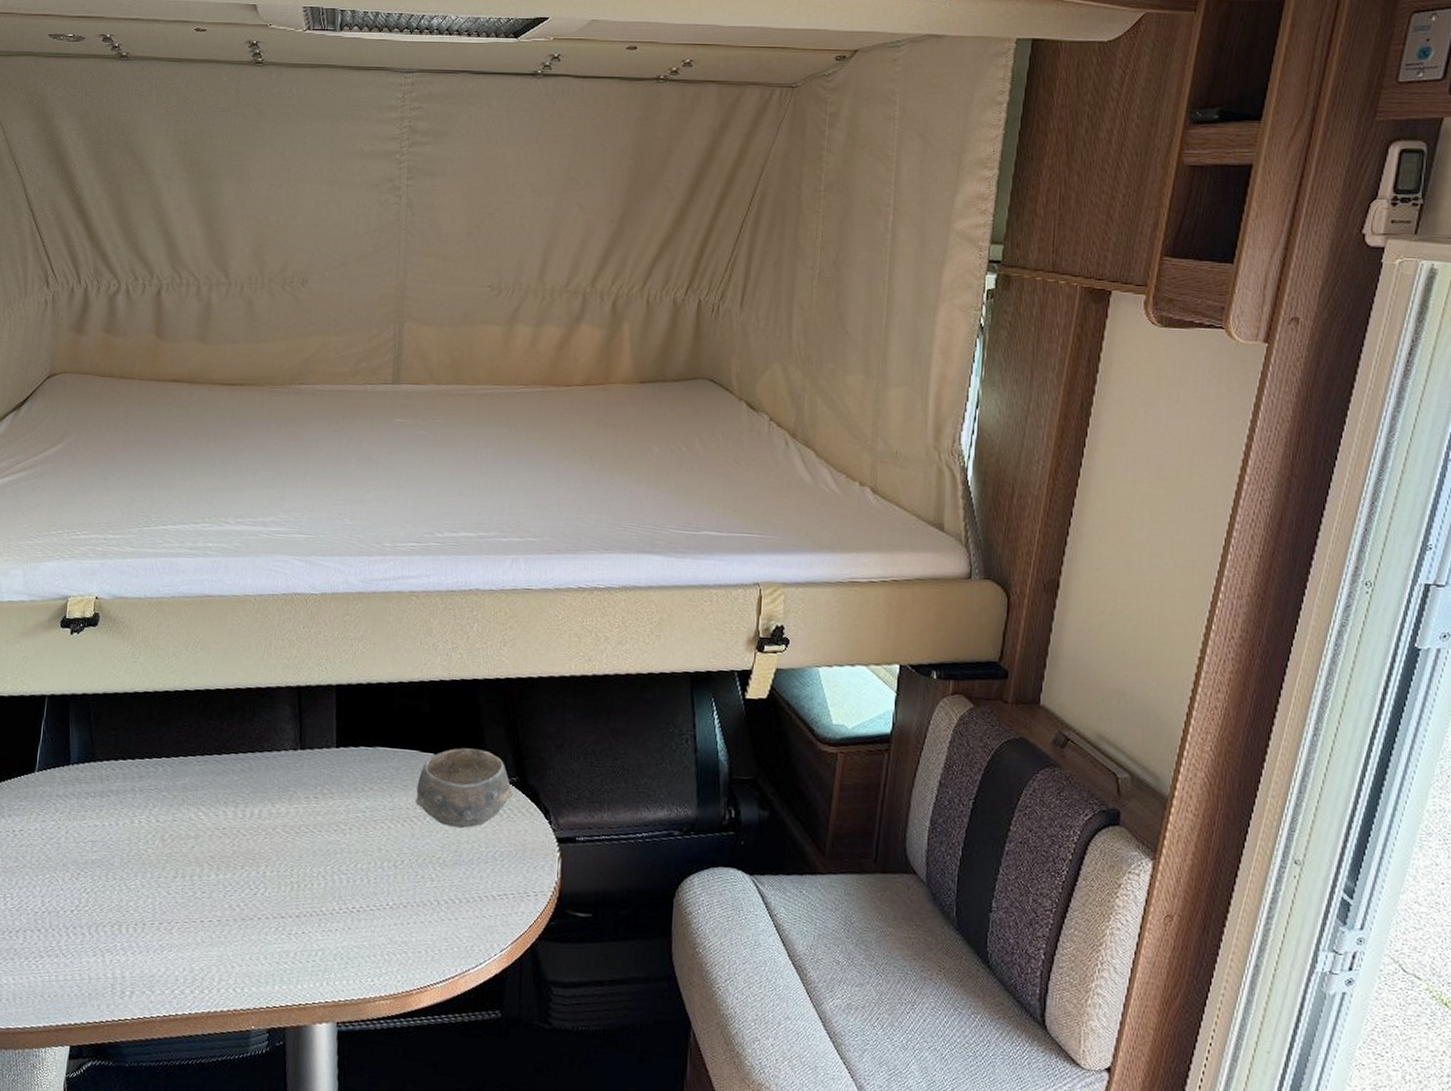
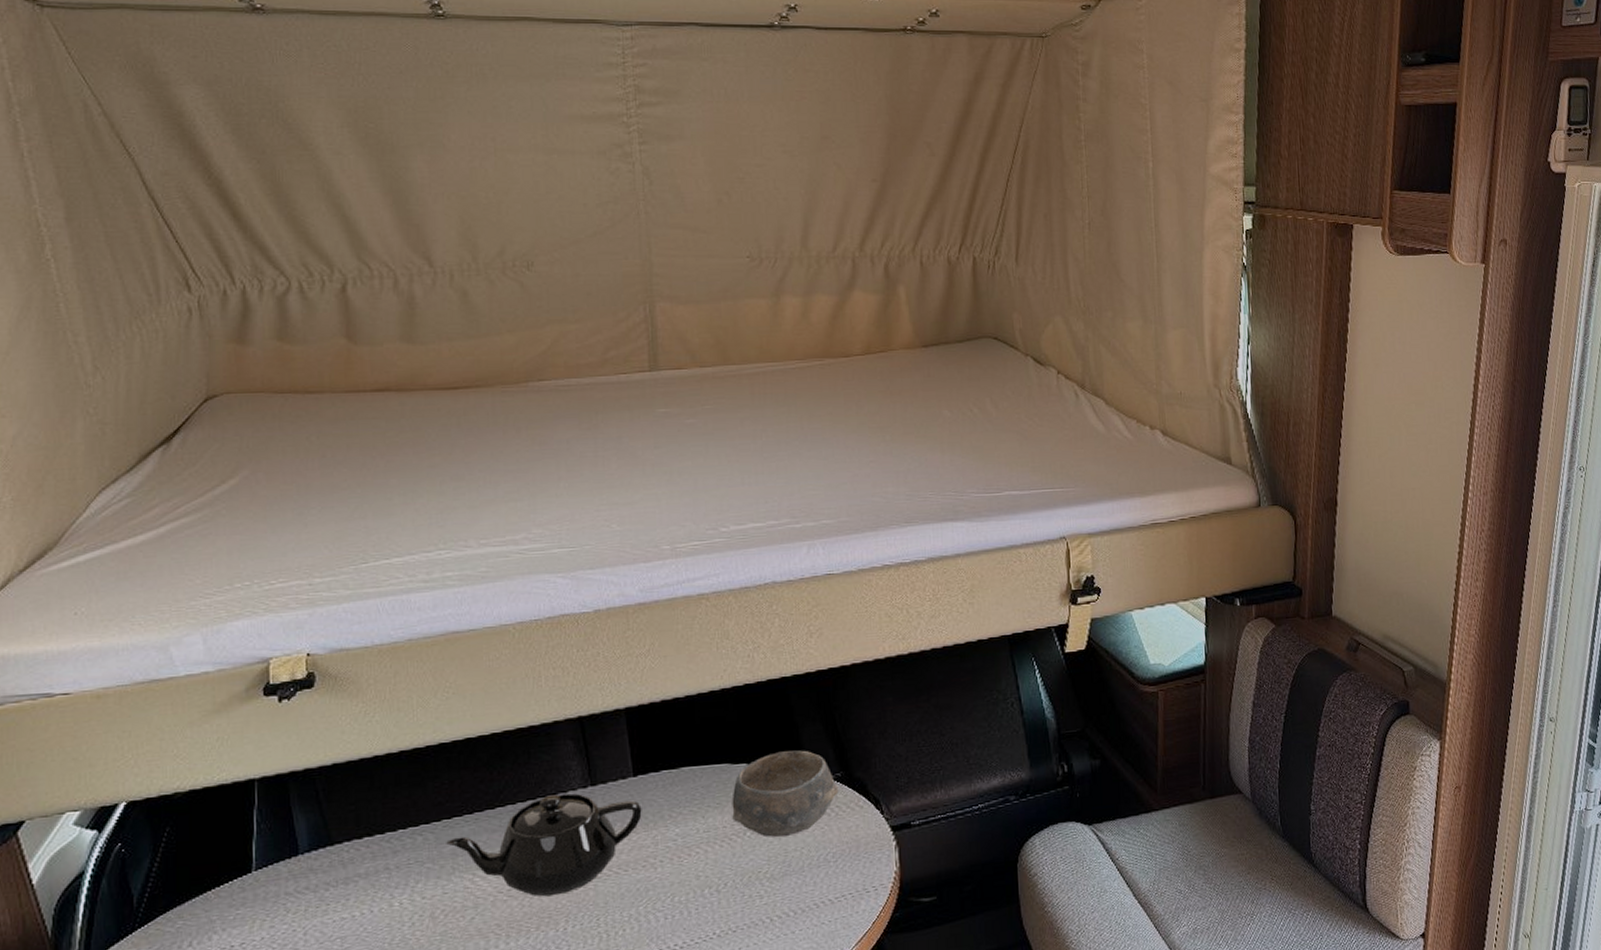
teapot: none [180,751,340,842] -> present [446,793,642,897]

